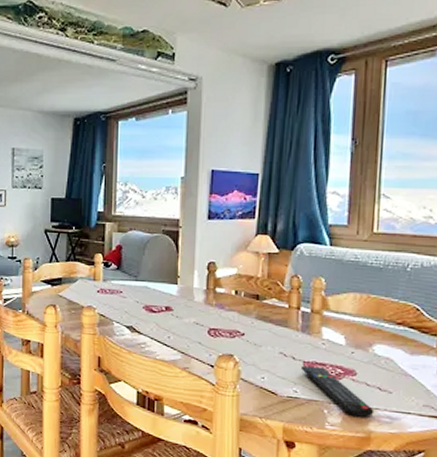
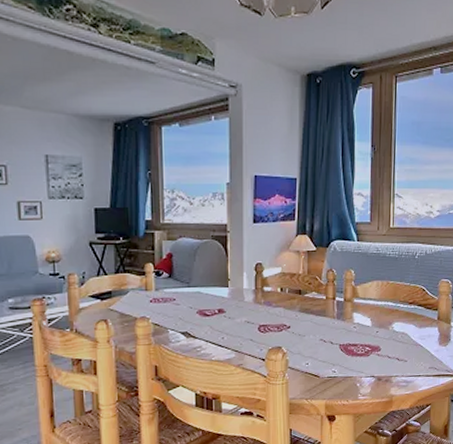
remote control: present [300,365,375,417] -> none [337,347,395,385]

